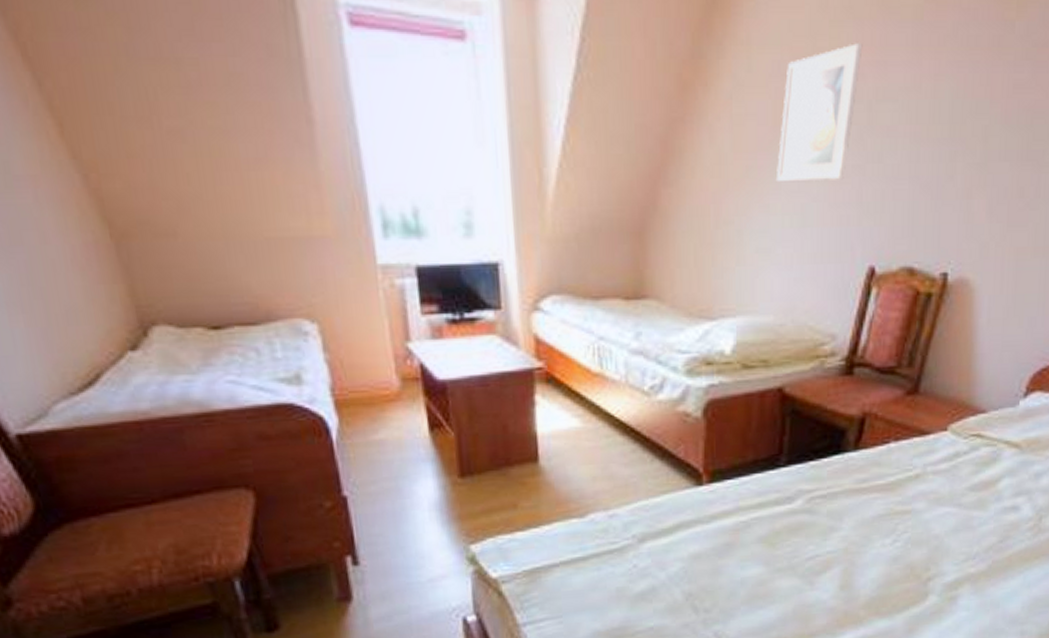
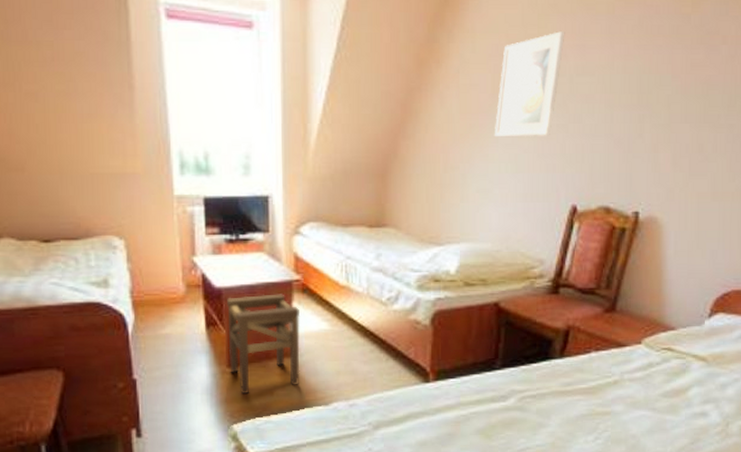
stool: none [452,385,548,509] -> present [226,294,300,395]

